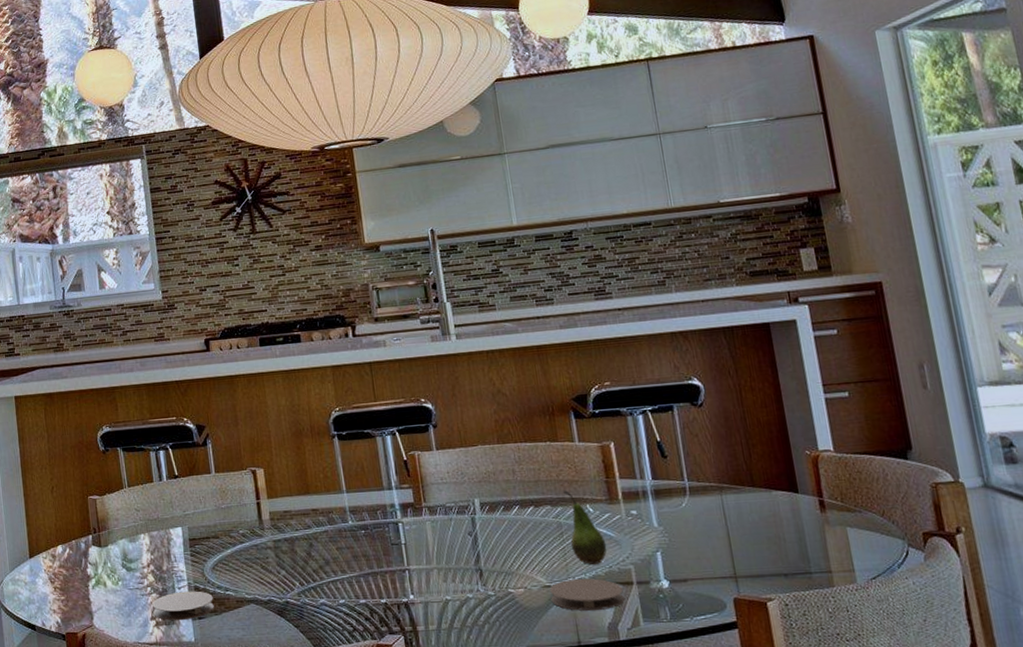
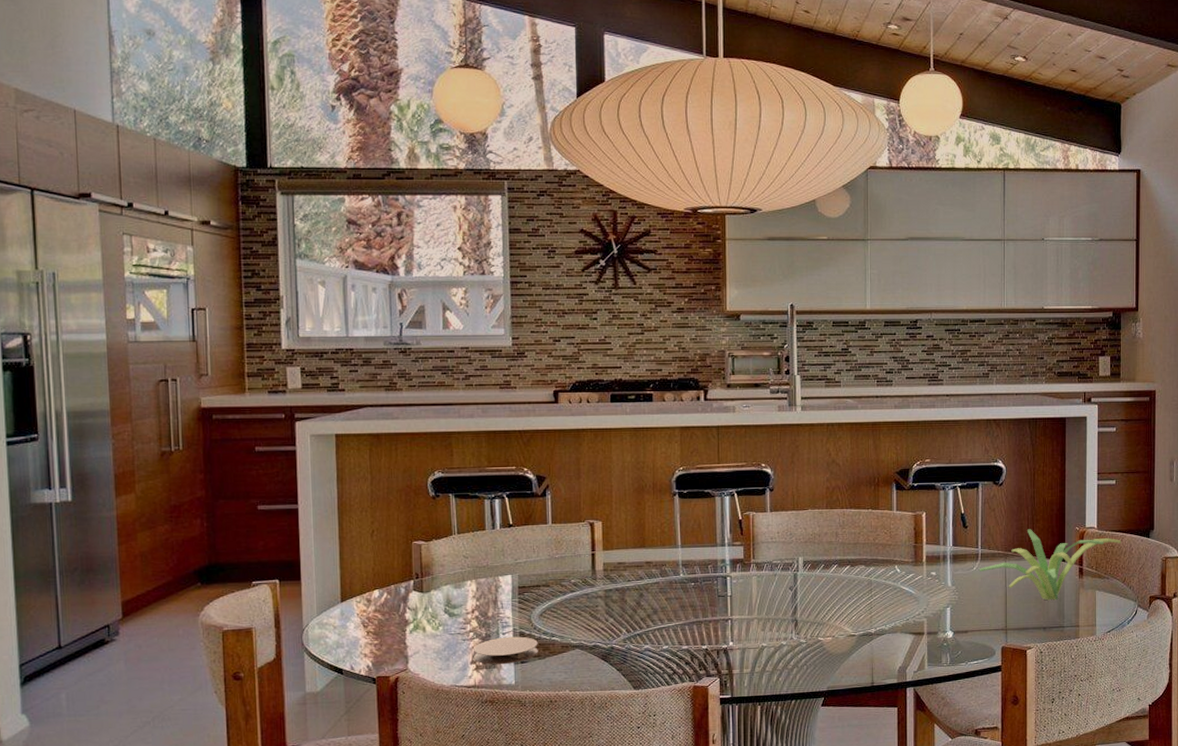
coaster: present [549,578,625,611] -> none [854,629,915,657]
fruit: present [564,490,607,565] -> none [877,553,907,618]
plant: none [690,455,871,541] -> present [980,529,1122,601]

